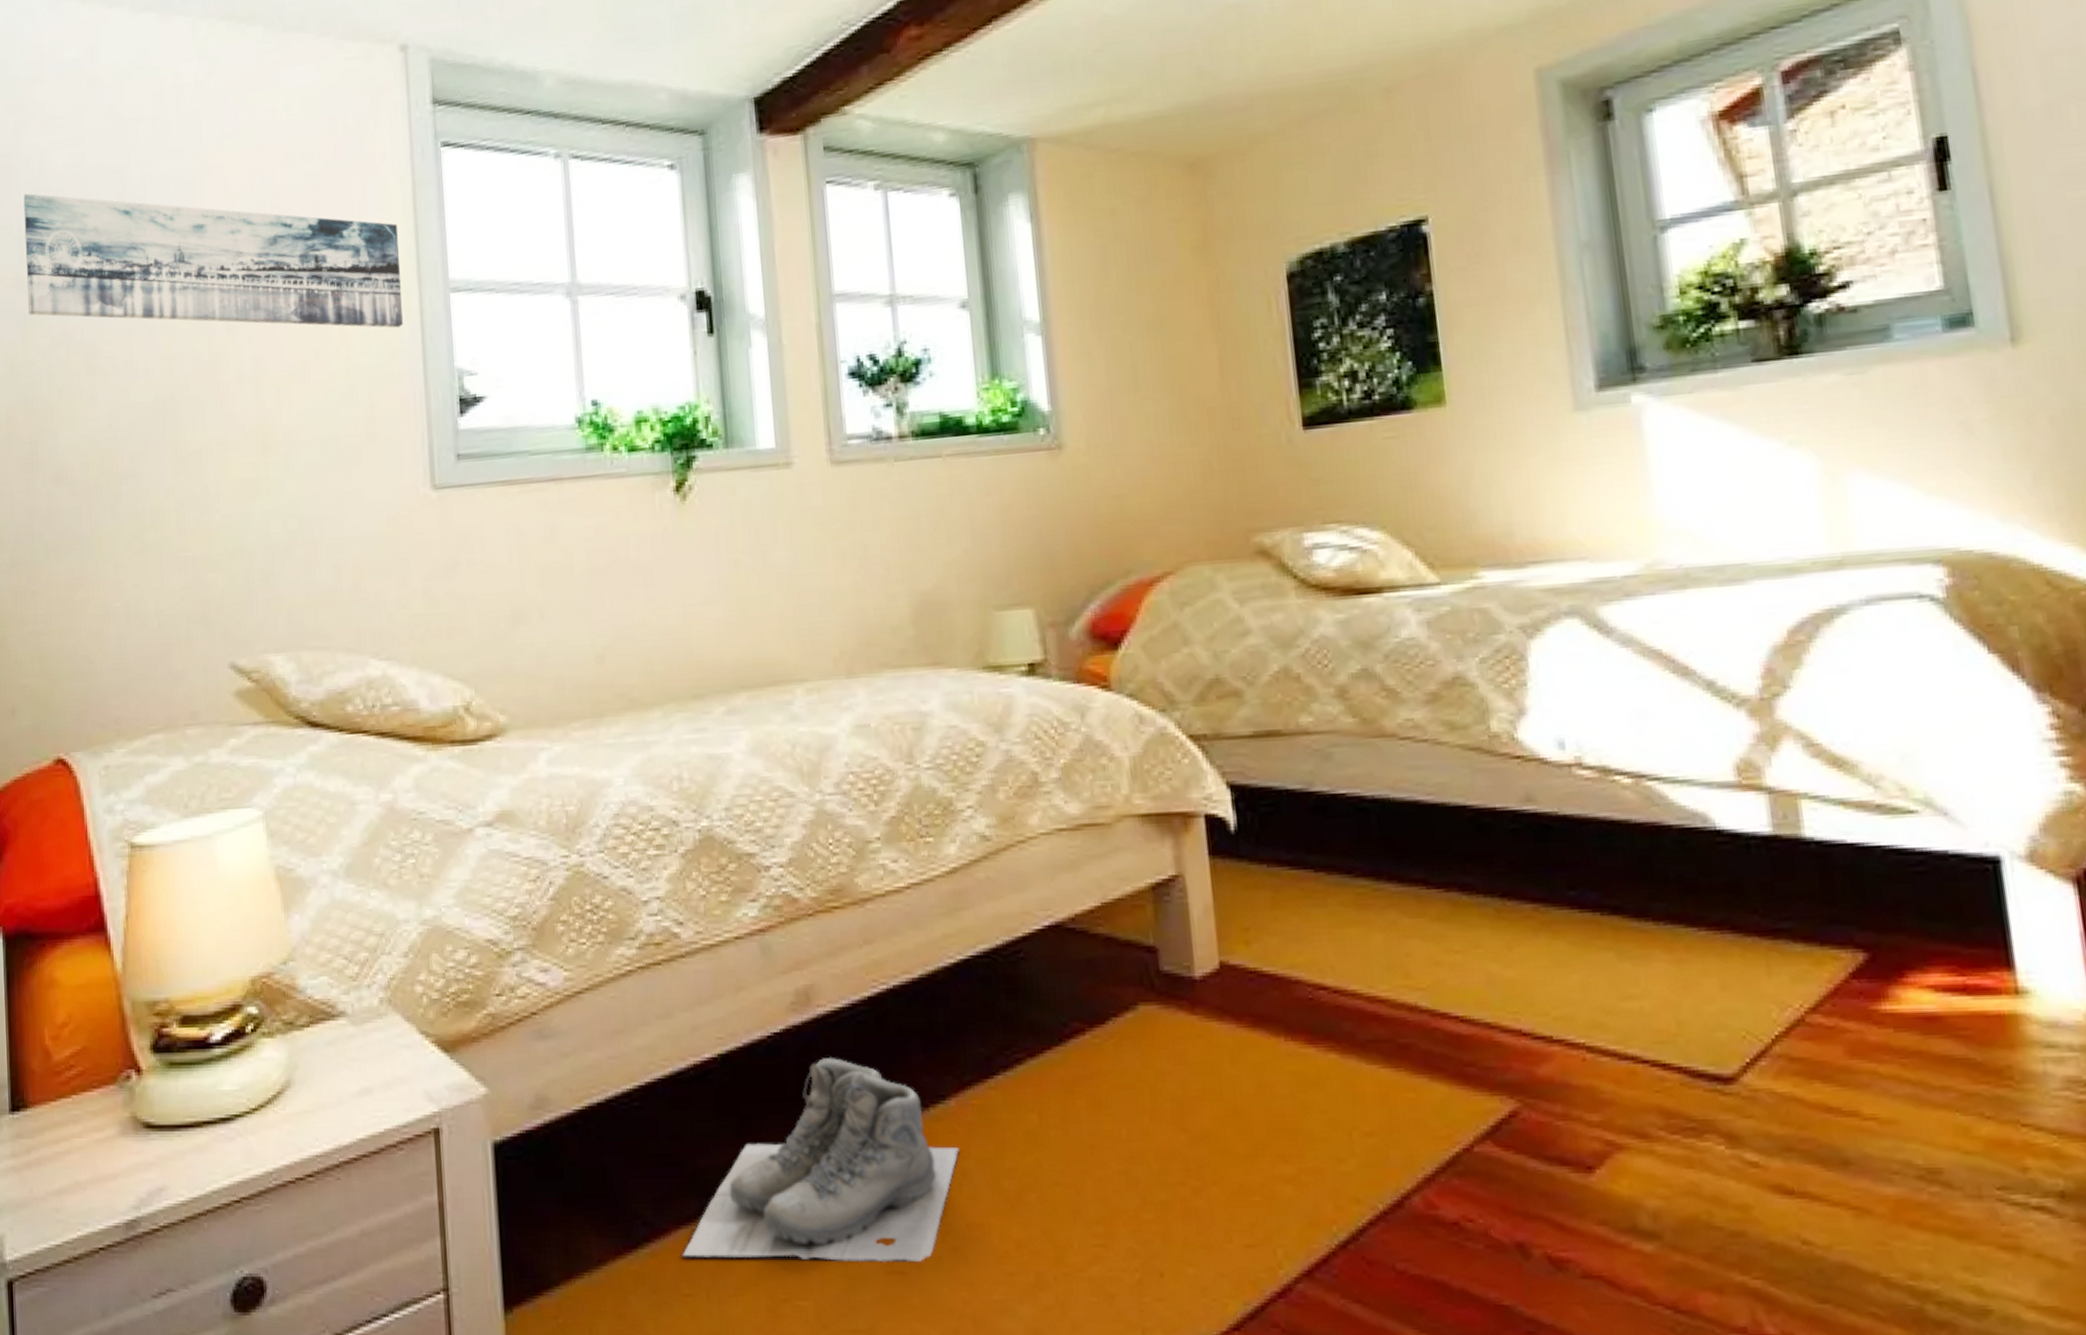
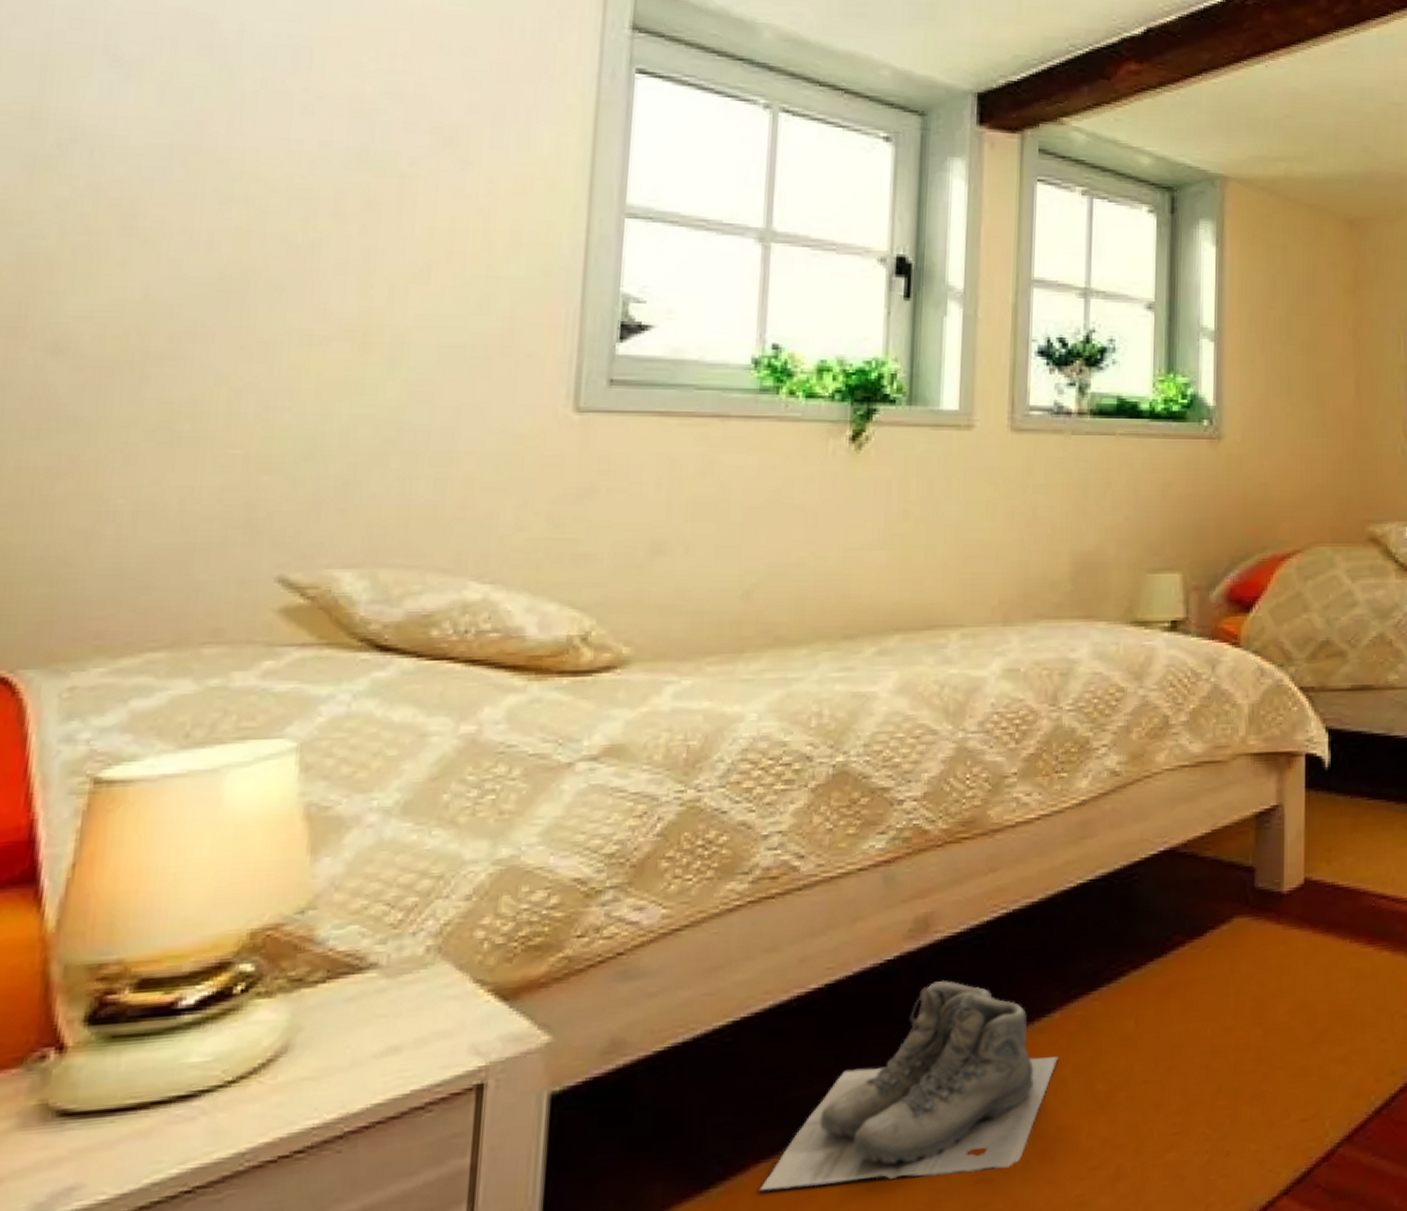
wall art: present [23,193,404,328] -> none [41,18,572,244]

